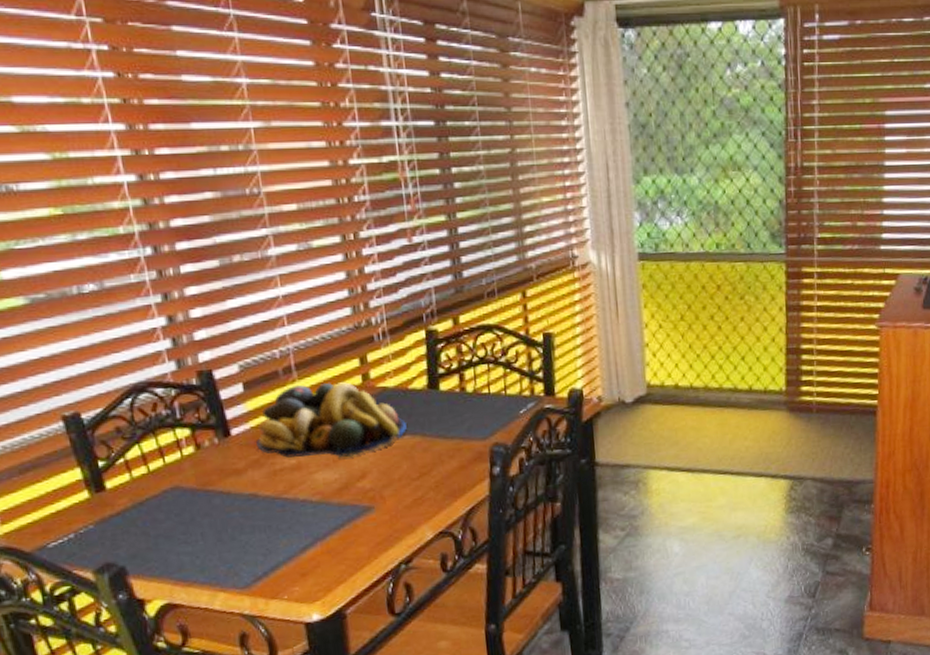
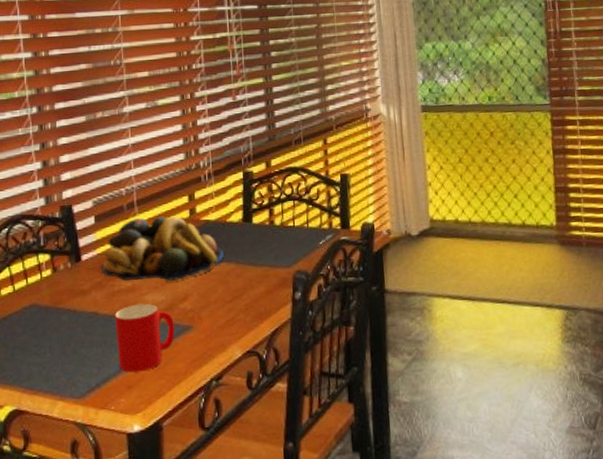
cup: none [279,482,354,559] -> present [115,303,176,373]

